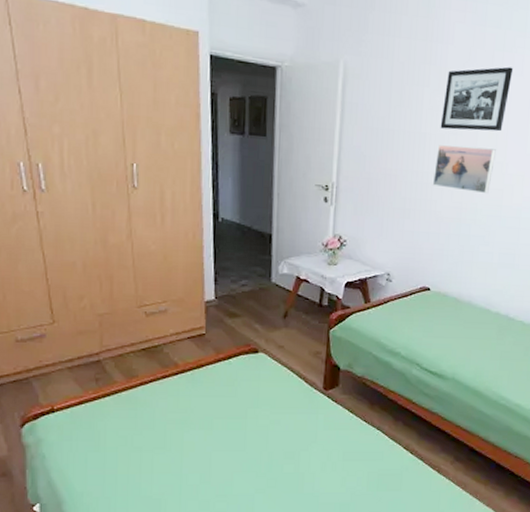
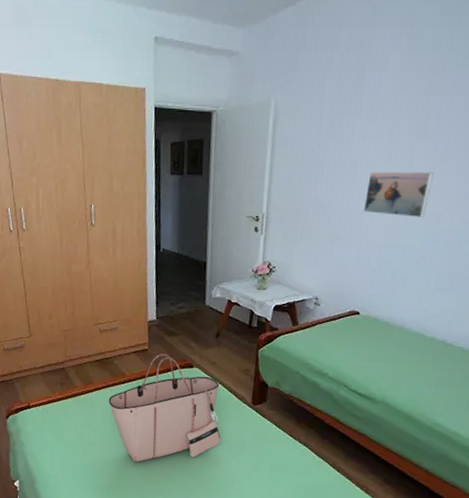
tote bag: none [157,338,291,465] -> present [108,353,221,462]
picture frame: present [440,66,514,132] -> none [372,87,455,156]

